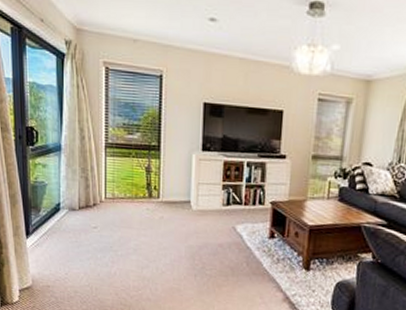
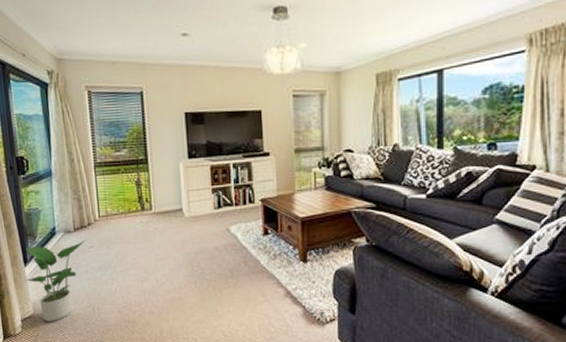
potted plant: none [26,219,89,296] -> present [25,240,85,322]

